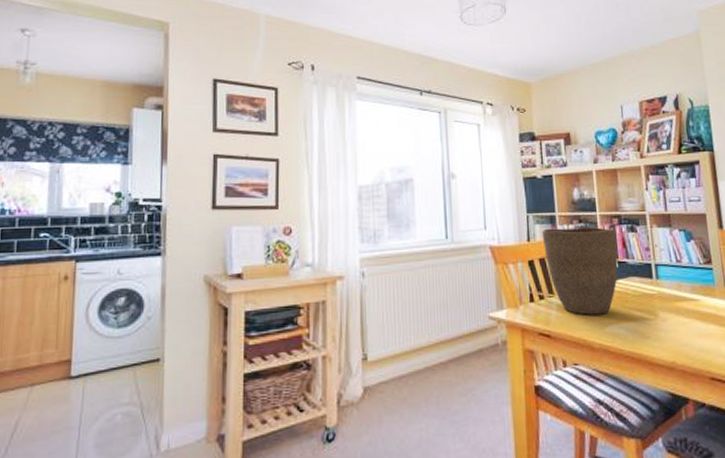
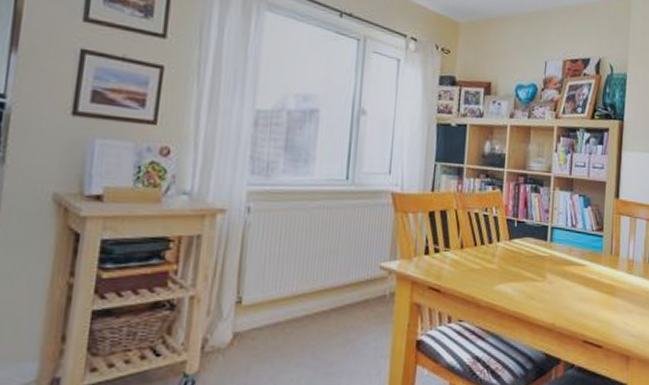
vase: present [541,227,618,315] -> none [447,180,520,273]

